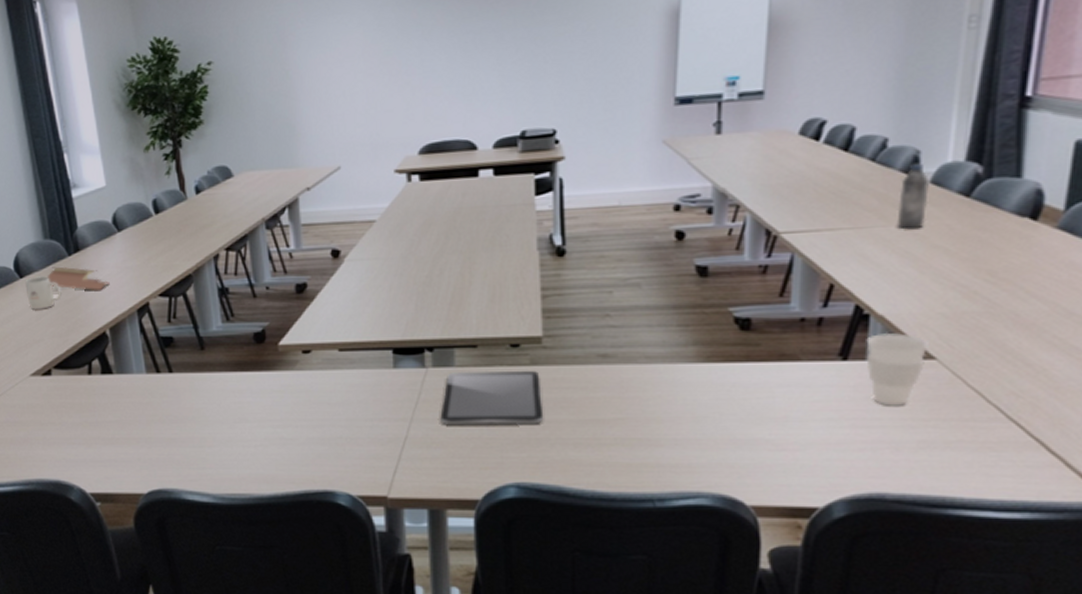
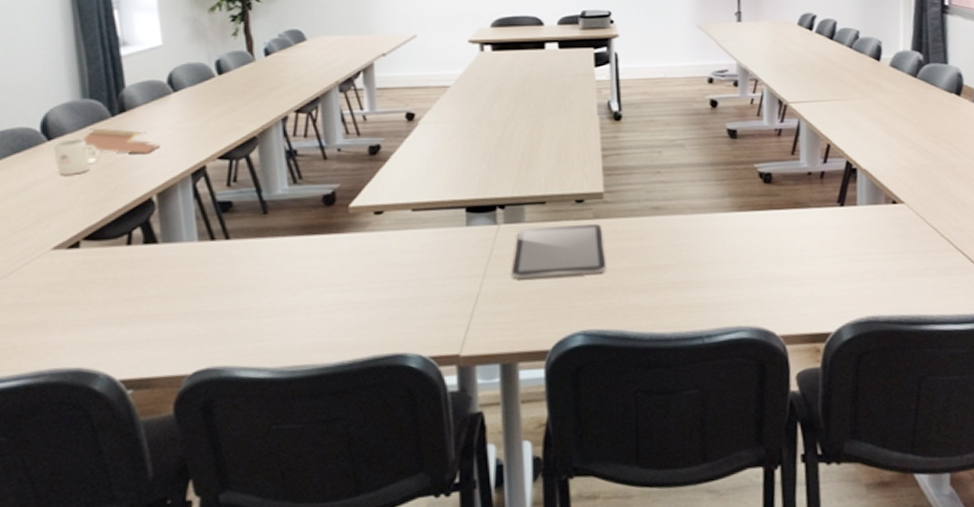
cup: present [866,332,929,406] -> none [856,182,899,243]
water bottle: present [897,163,929,230] -> none [869,50,890,101]

